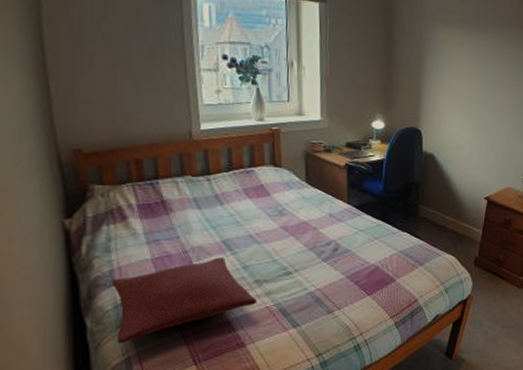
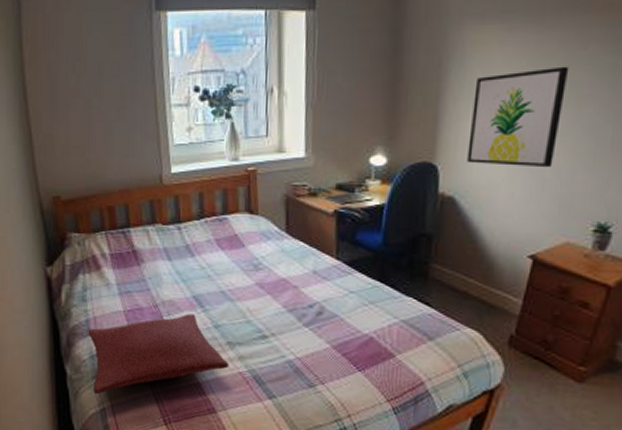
wall art: none [441,63,504,135] -> present [467,66,570,168]

